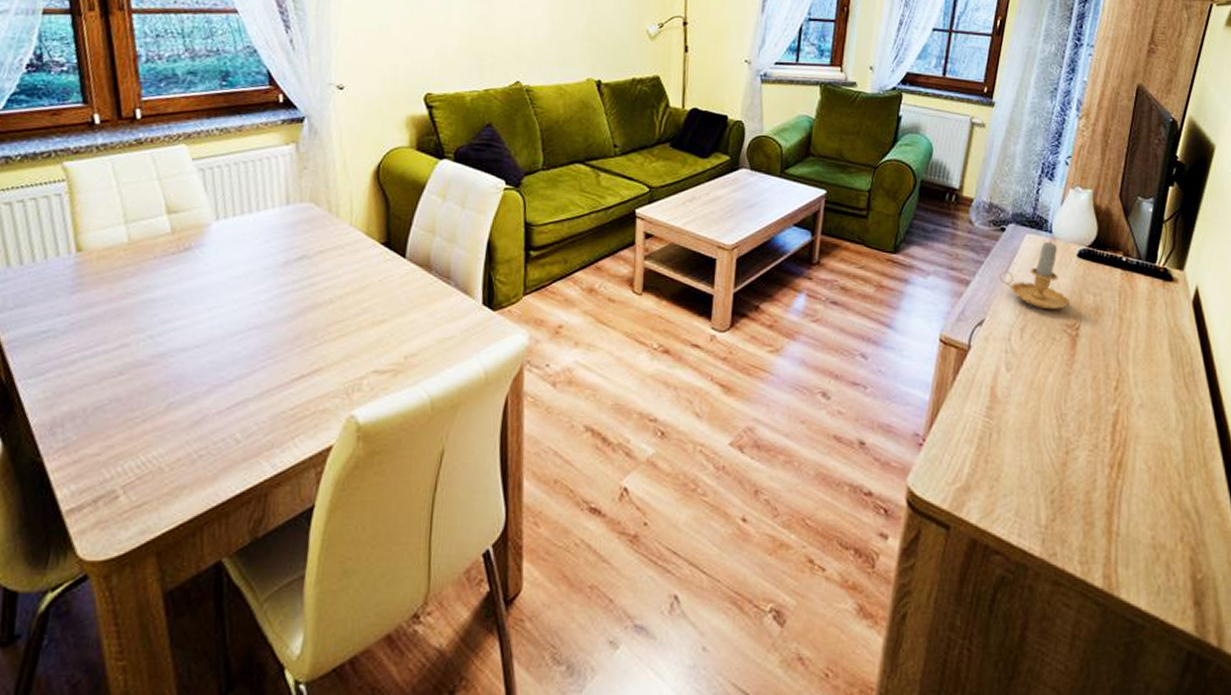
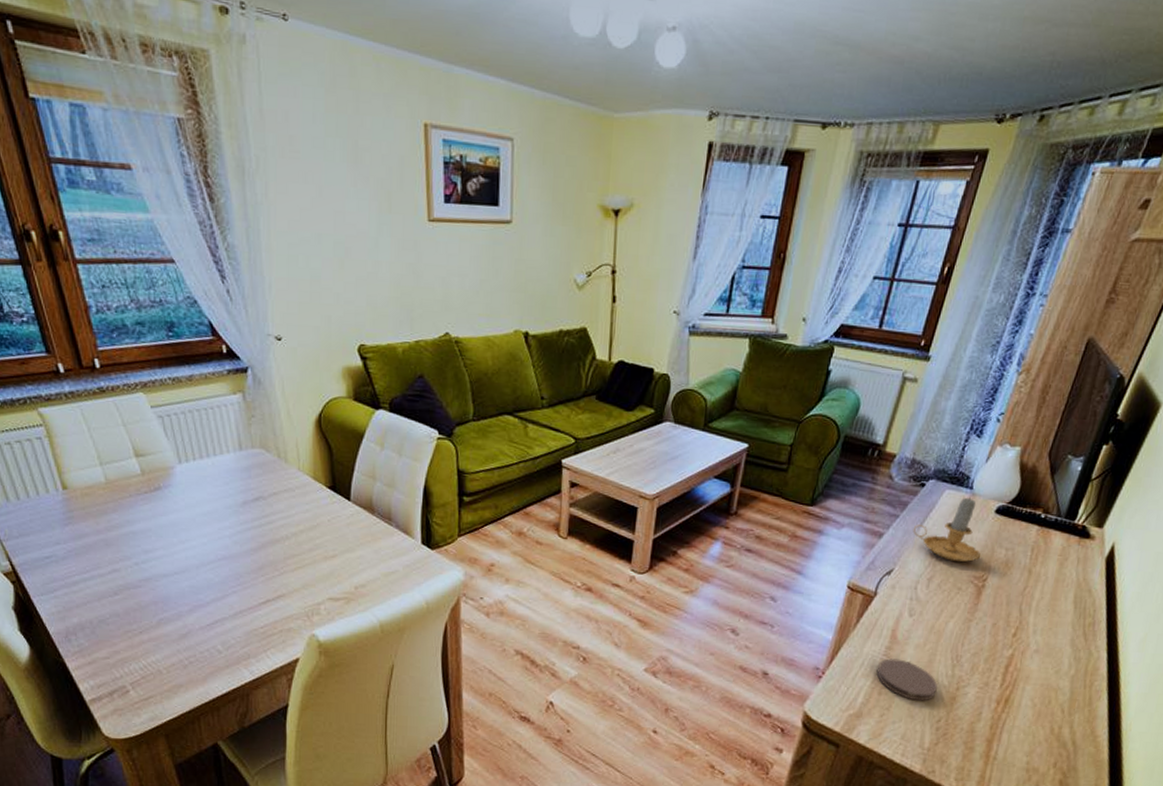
coaster: none [980,420,1047,469] -> present [876,658,938,702]

